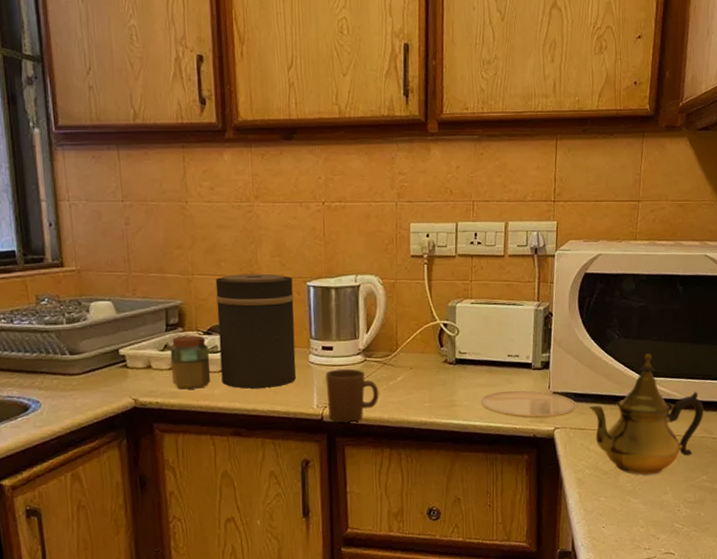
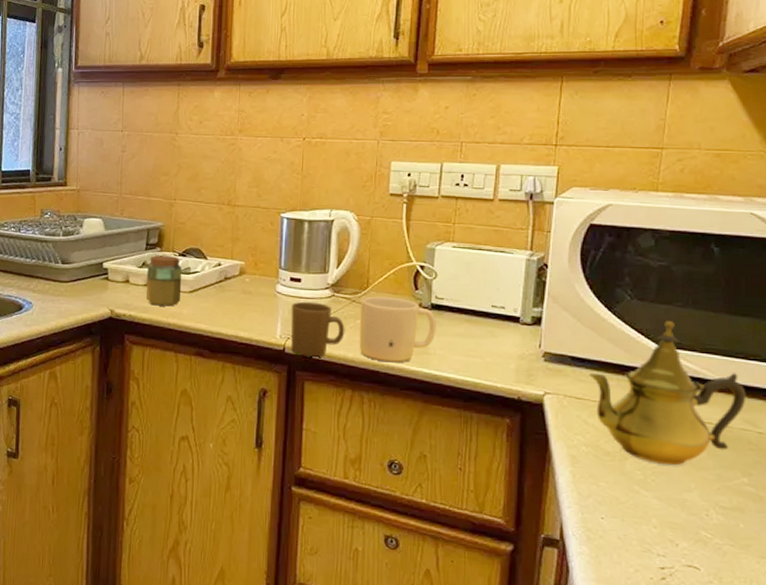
cylinder: present [215,273,296,389] -> none [191,202,267,313]
mug: none [391,356,462,419] -> present [359,296,436,363]
plate: present [480,390,577,419] -> none [456,343,574,381]

